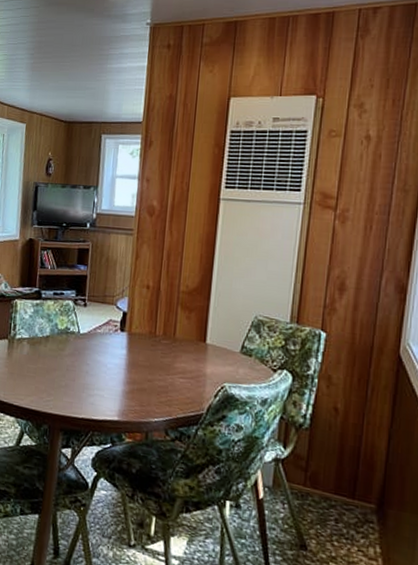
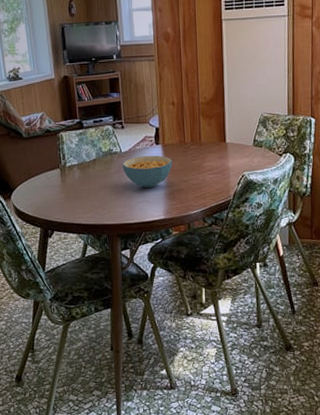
cereal bowl: none [78,341,137,381] -> present [122,155,172,188]

